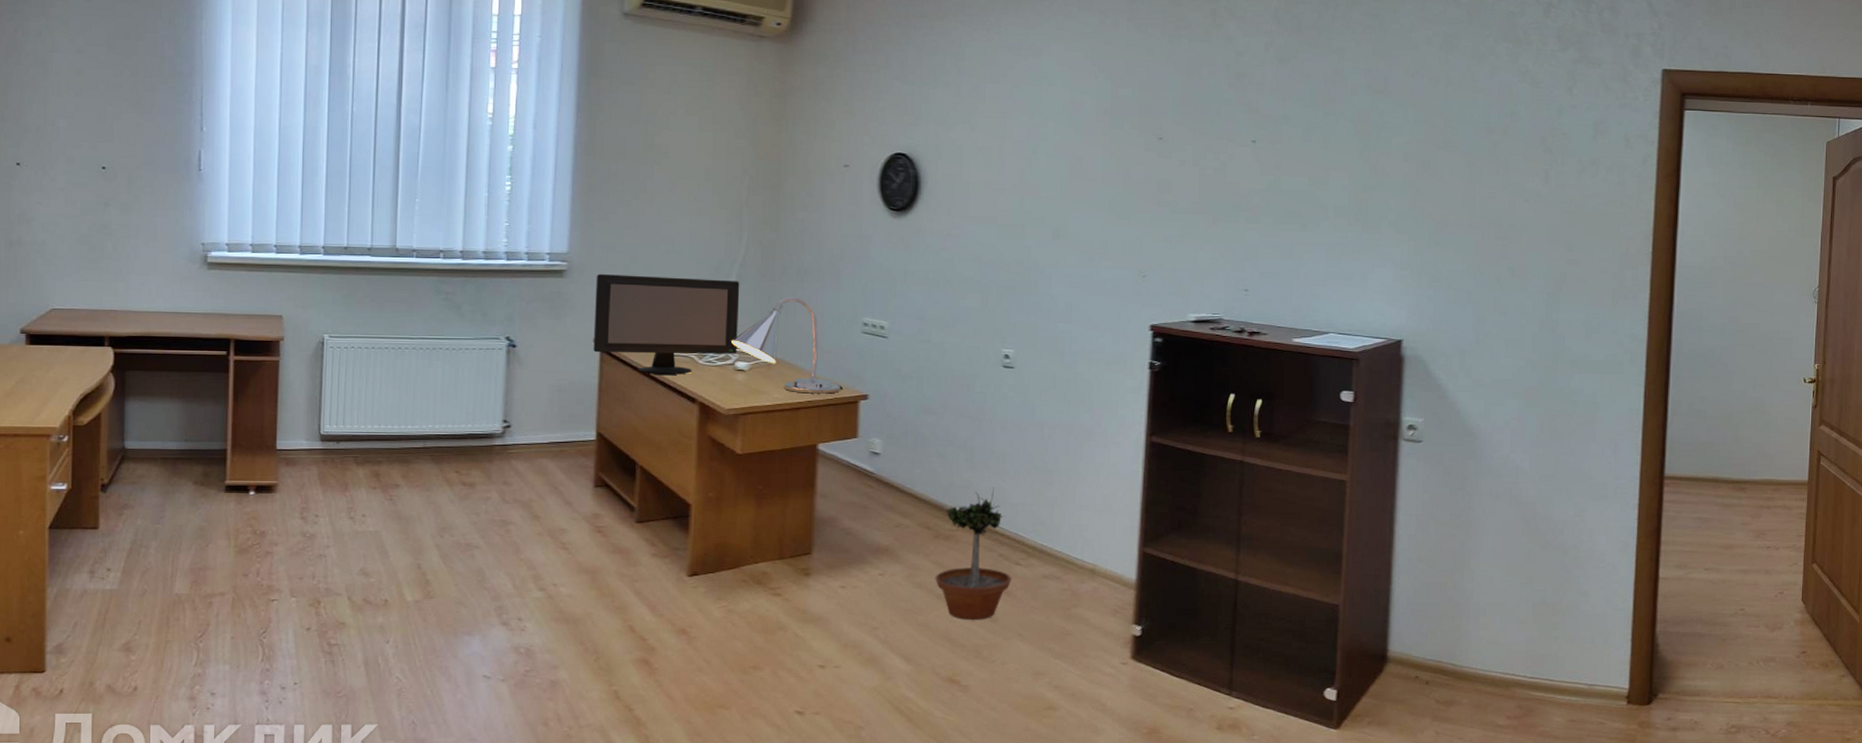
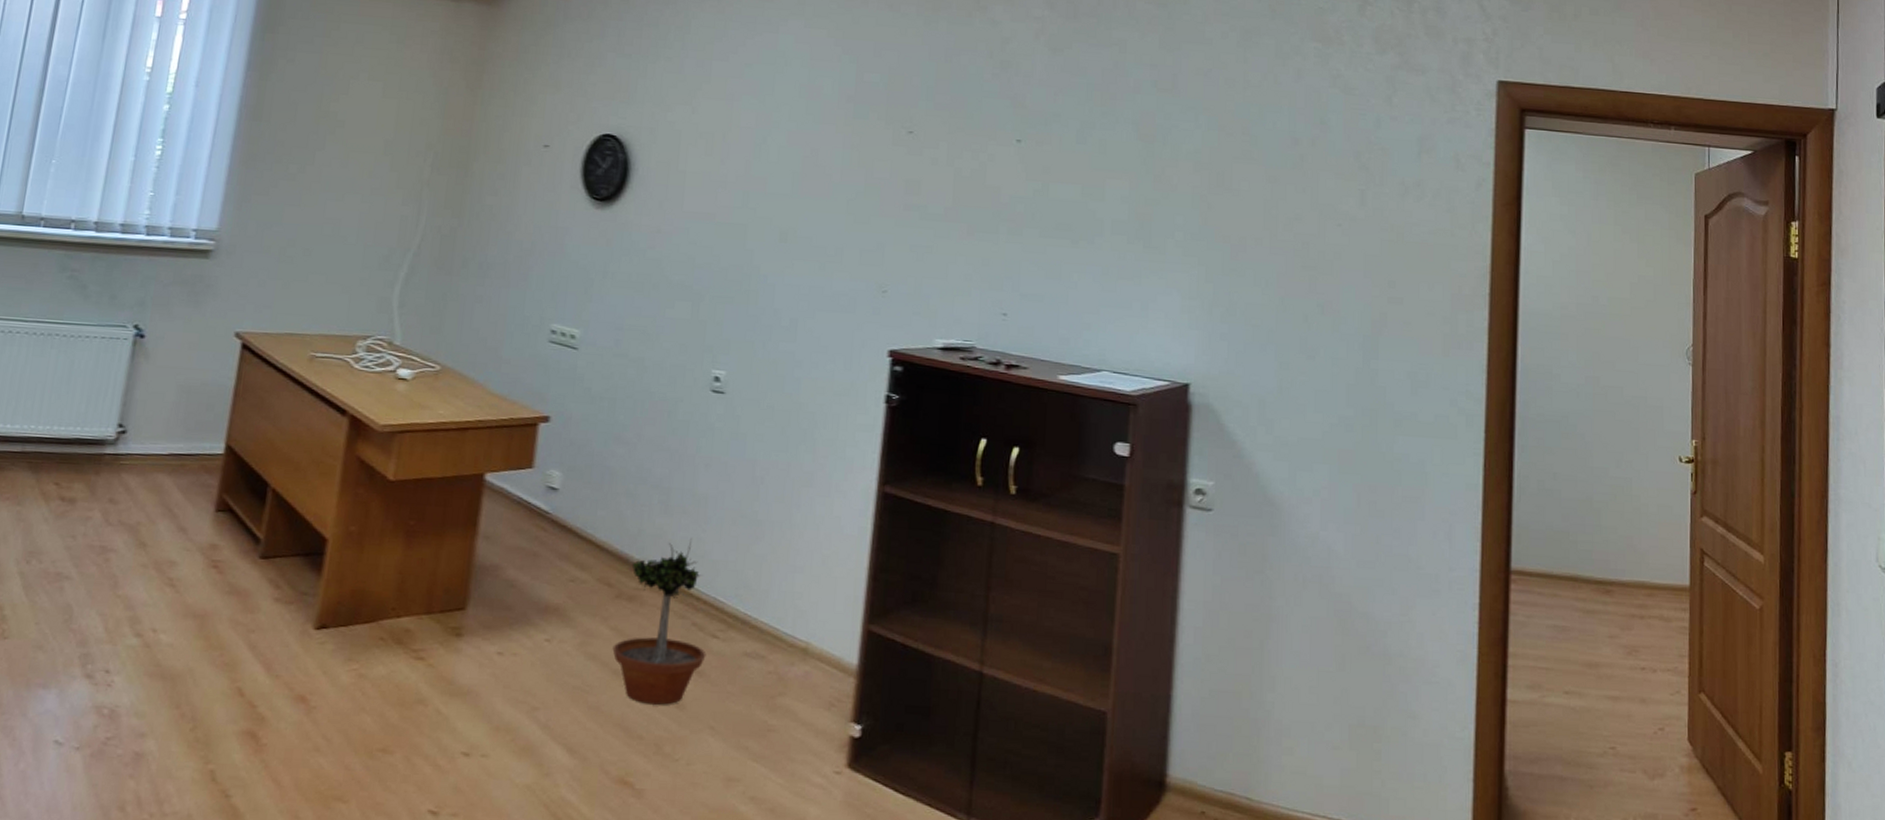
computer monitor: present [593,274,740,375] -> none [233,257,412,381]
table lamp: present [731,296,844,394] -> none [395,294,522,413]

